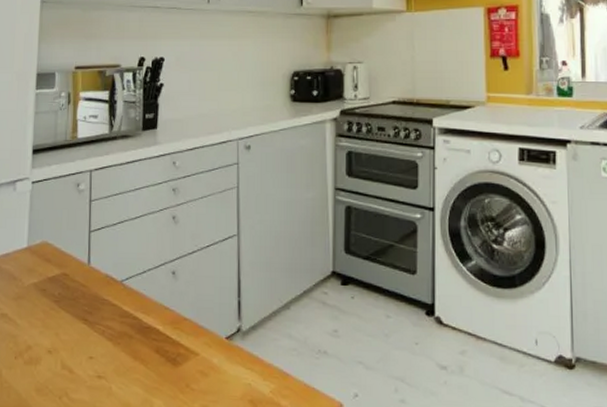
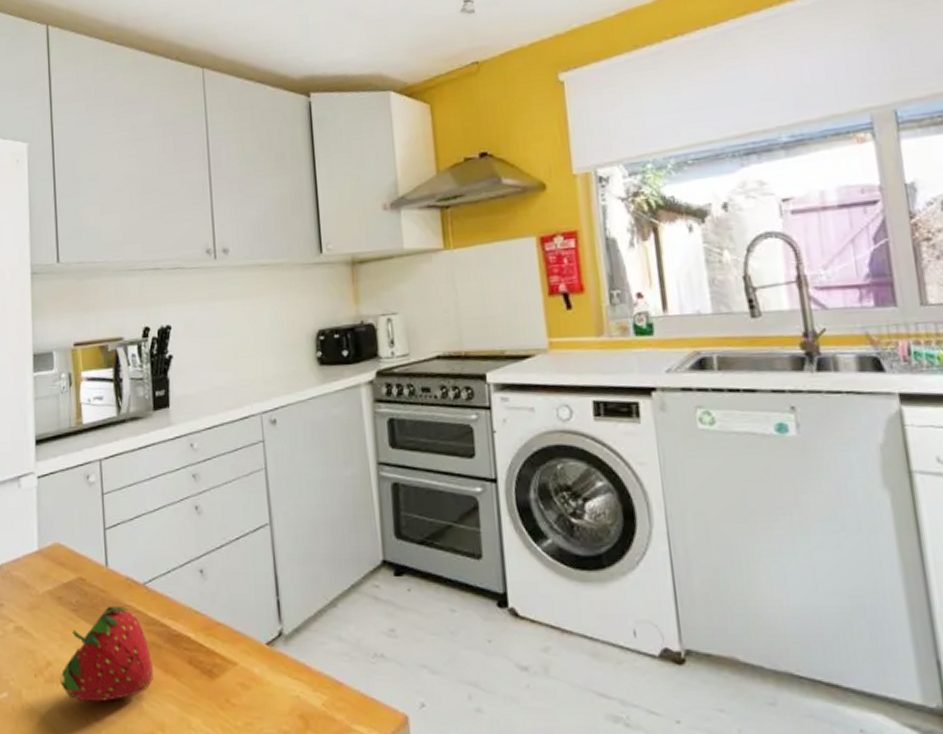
fruit: none [38,300,124,383] -> present [60,607,154,702]

